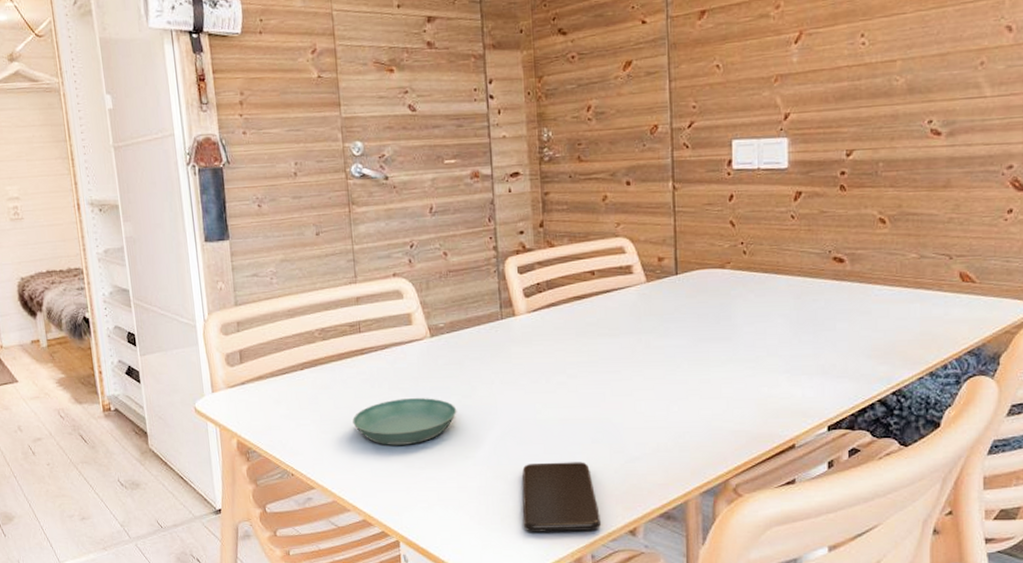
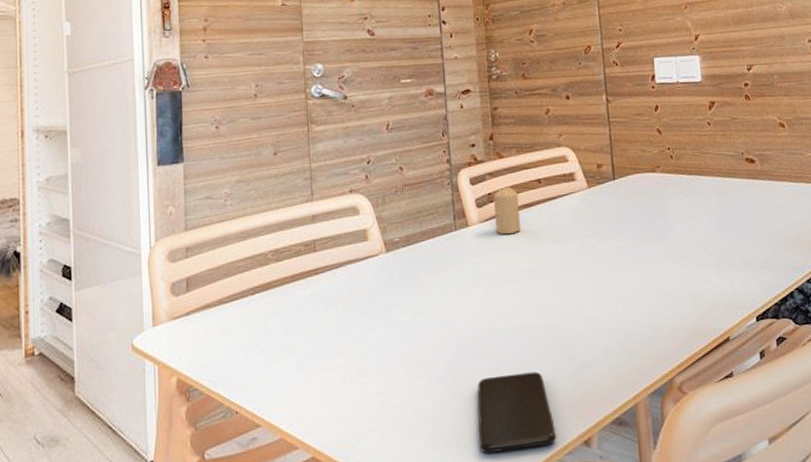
saucer: present [353,398,457,445] -> none [304,315,412,371]
candle: none [543,277,571,327] -> present [494,186,521,235]

